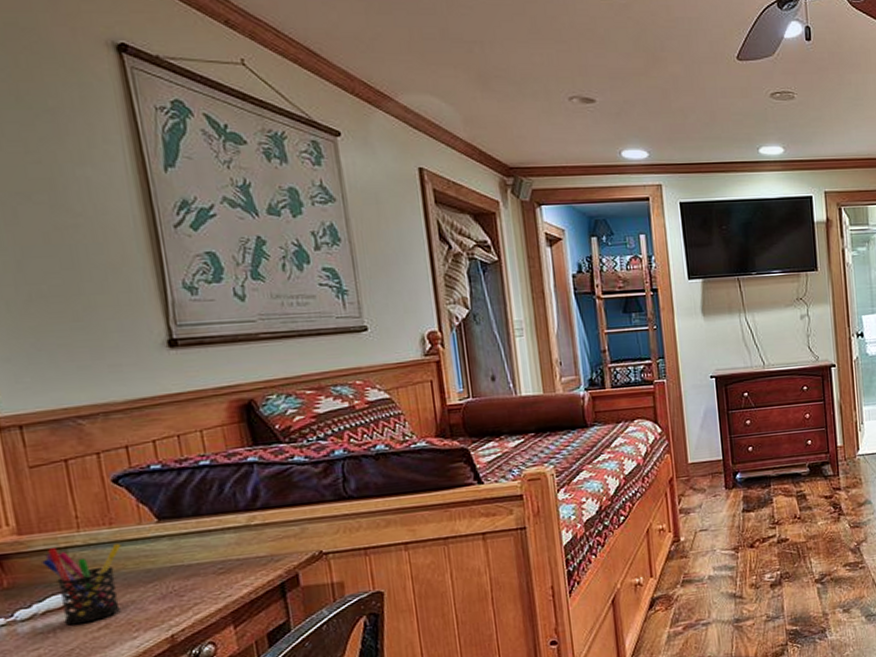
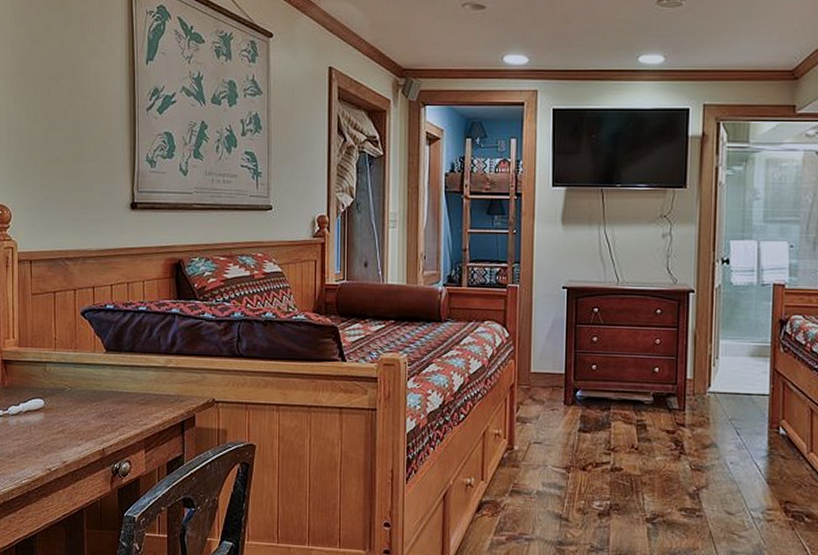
pen holder: present [42,543,121,626] -> none [30,361,80,426]

